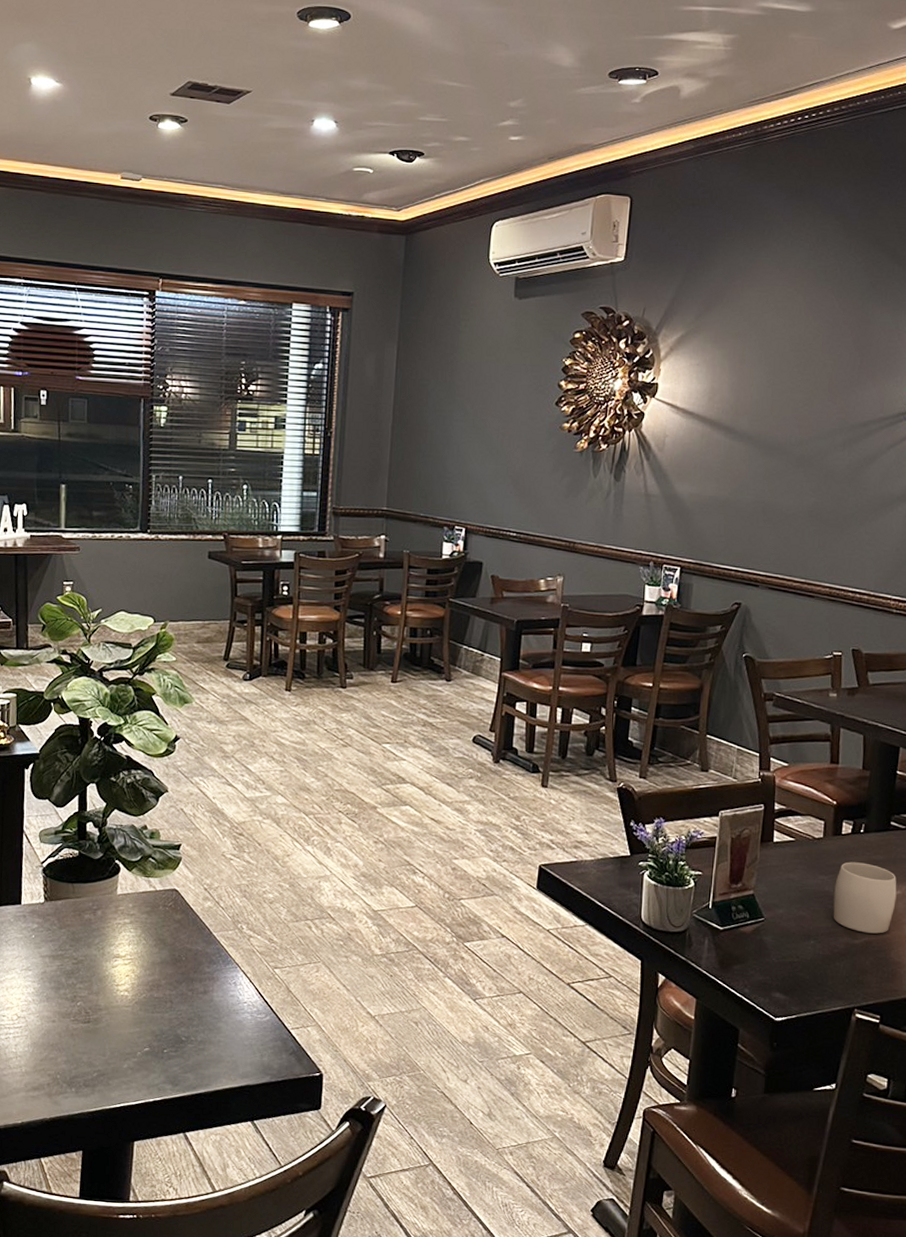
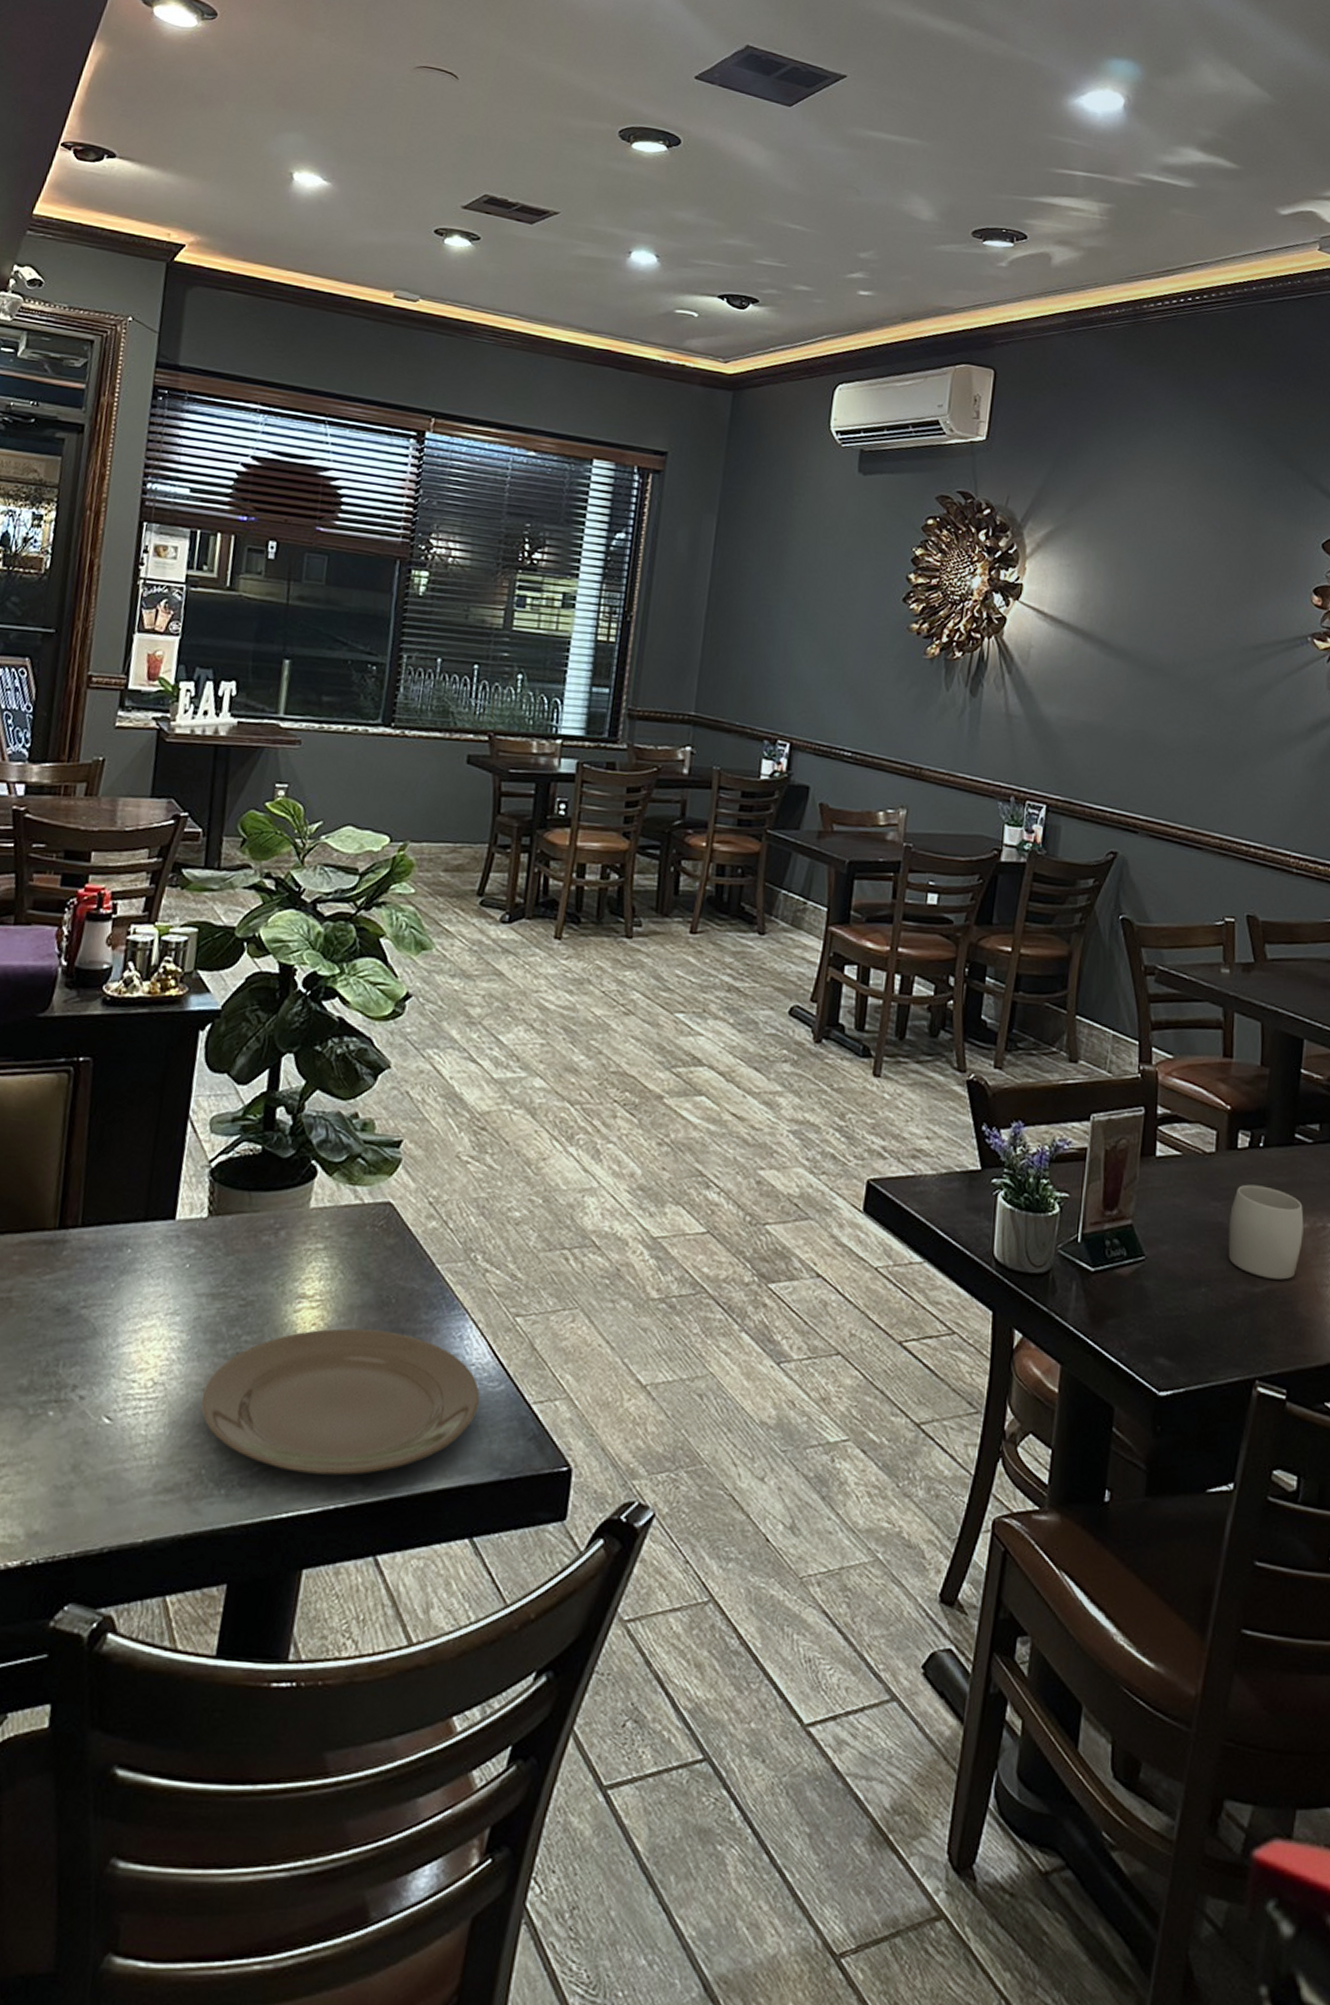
plate: none [52,978,252,1079] -> present [201,1328,480,1476]

